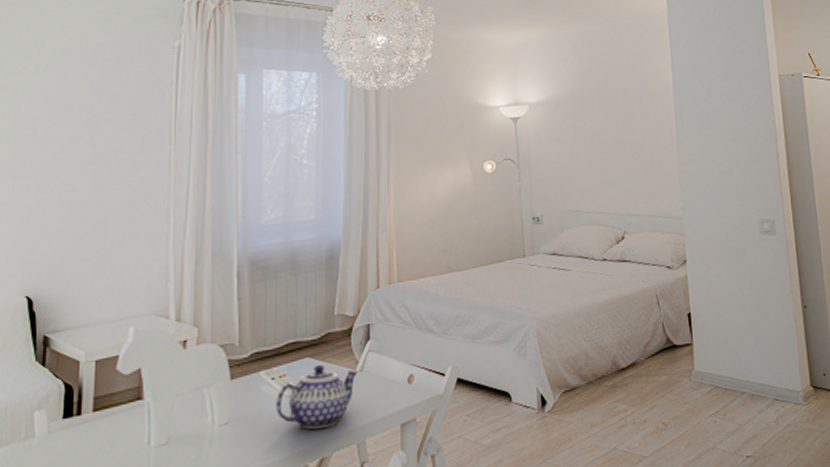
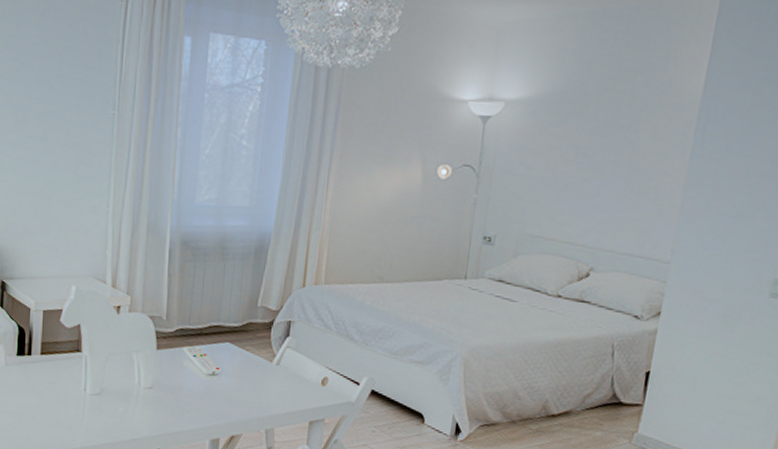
teapot: present [275,364,358,430] -> none [194,350,274,410]

